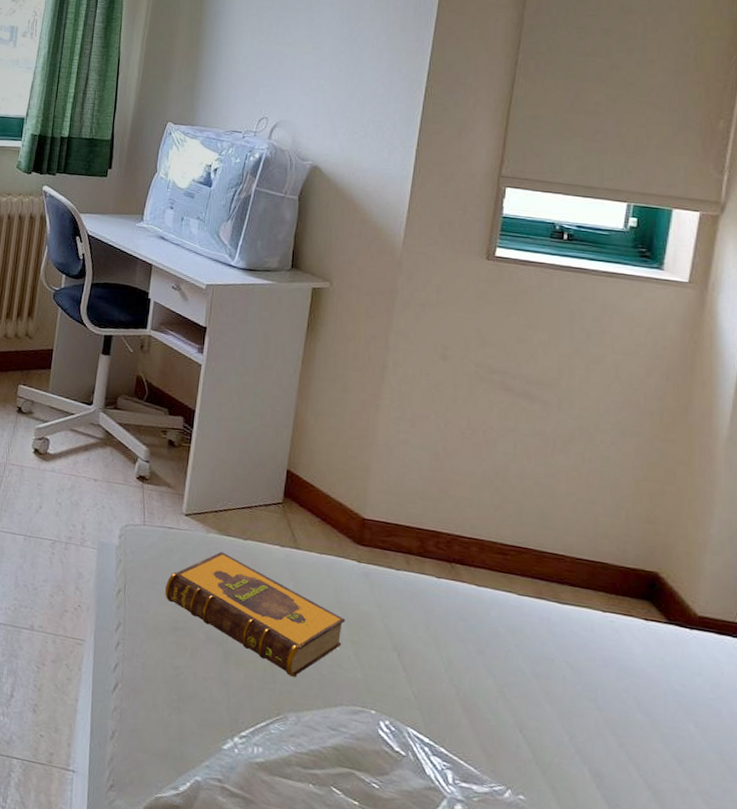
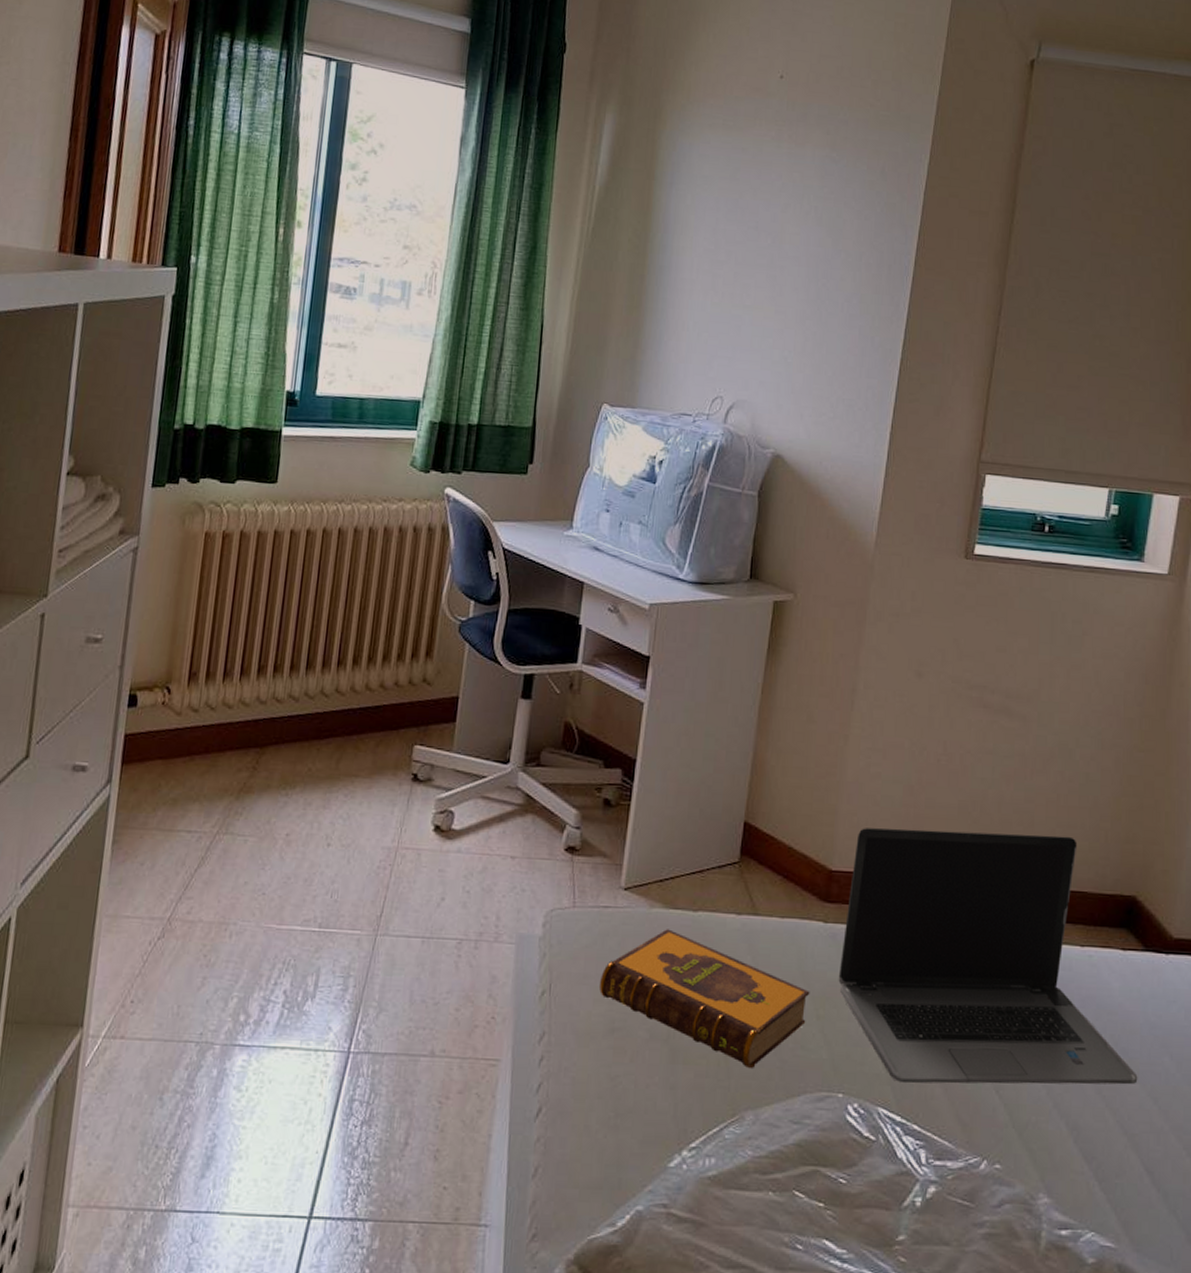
laptop computer: none [371,485,662,744] -> present [838,828,1138,1085]

